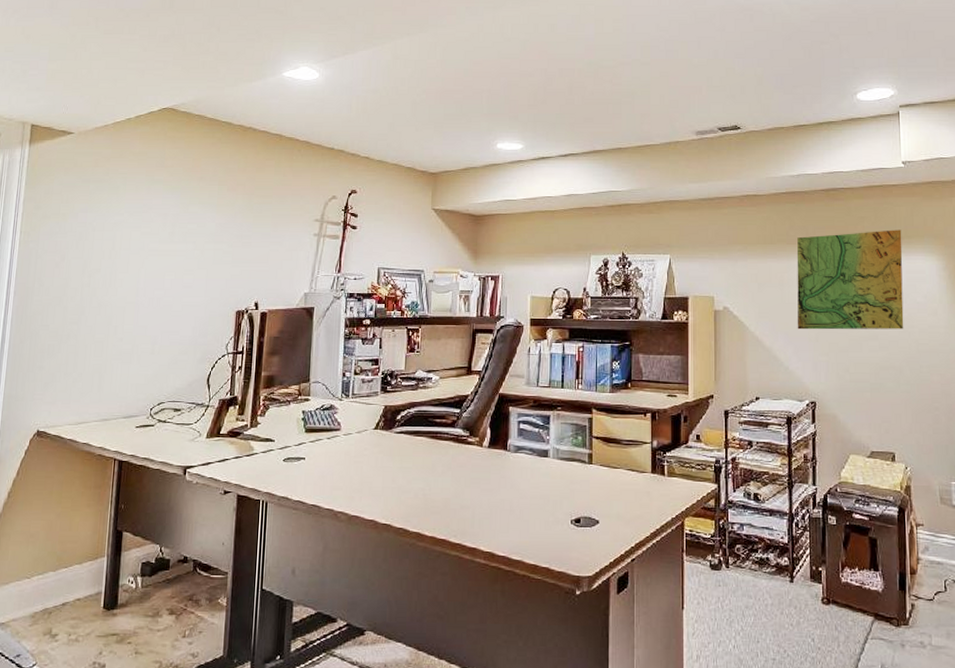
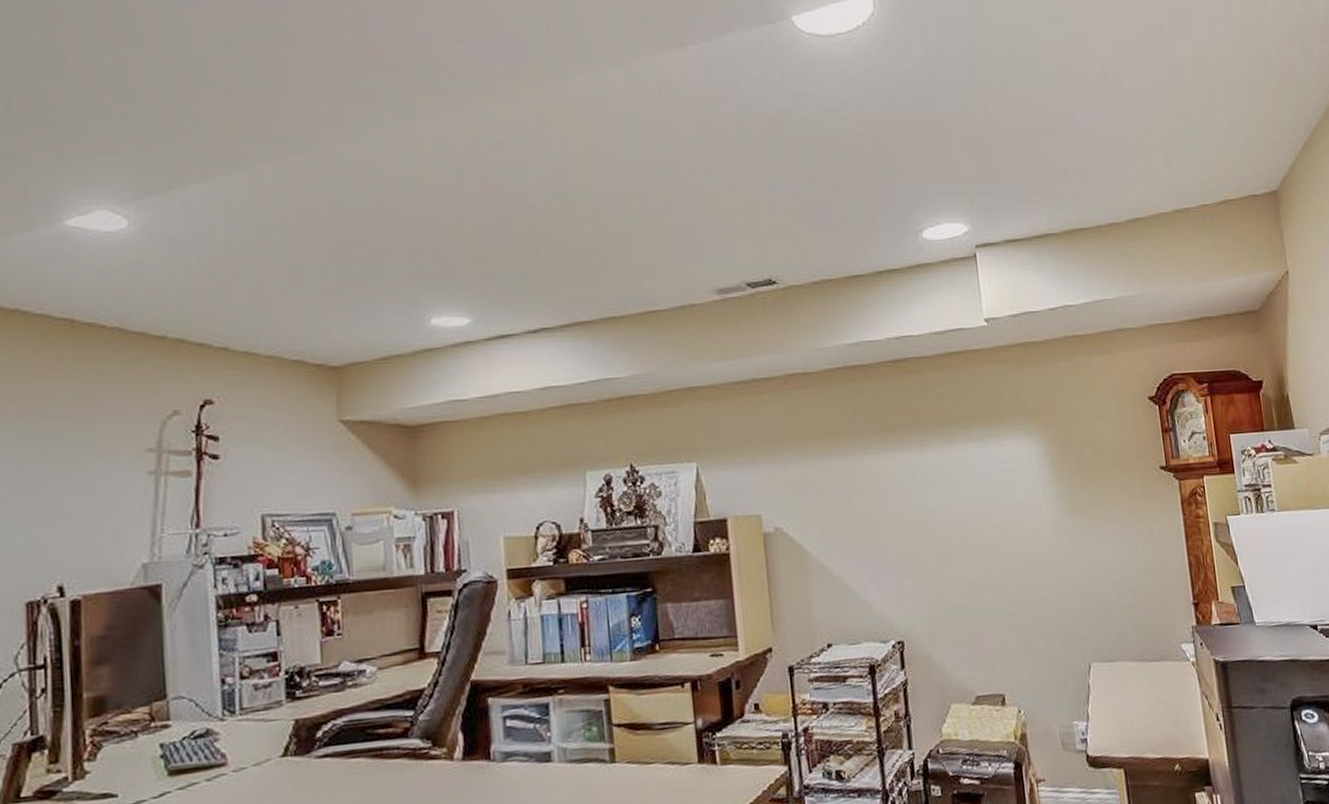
map: present [796,230,904,330] -> none [863,407,1004,549]

